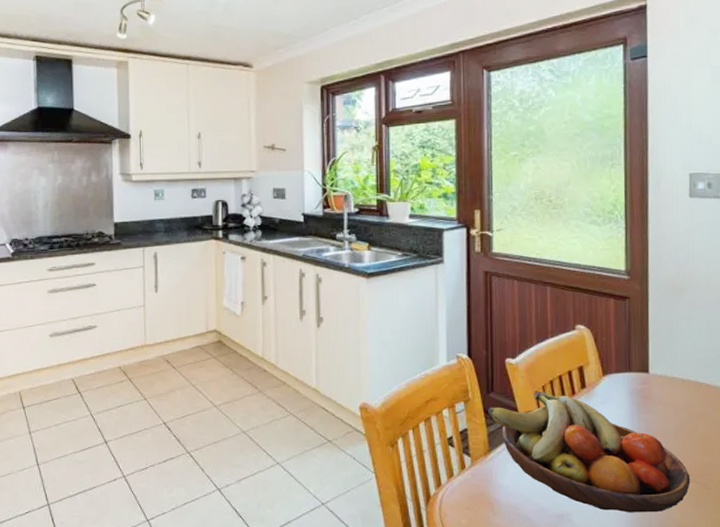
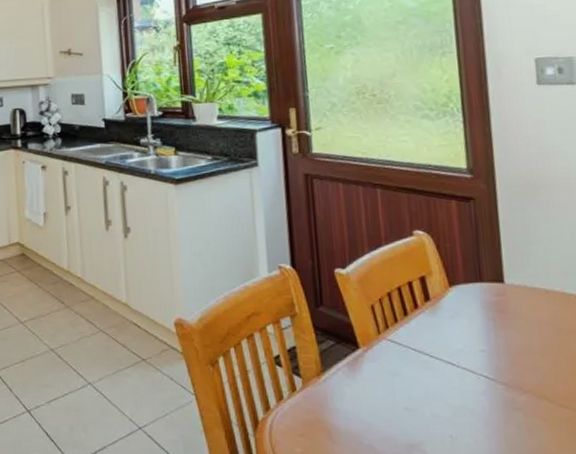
fruit bowl: present [488,390,691,513] -> none [318,304,566,444]

